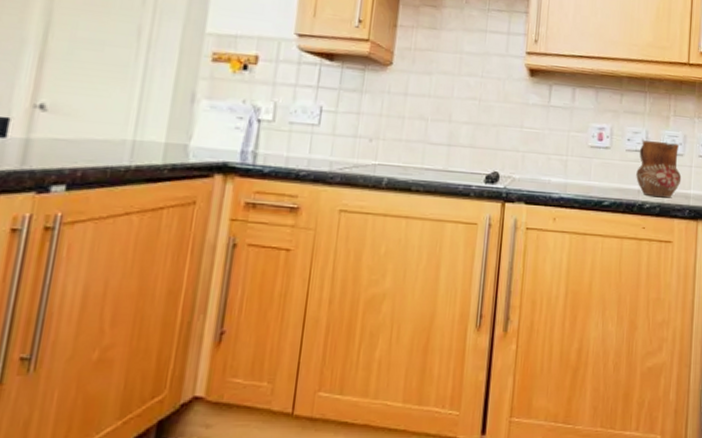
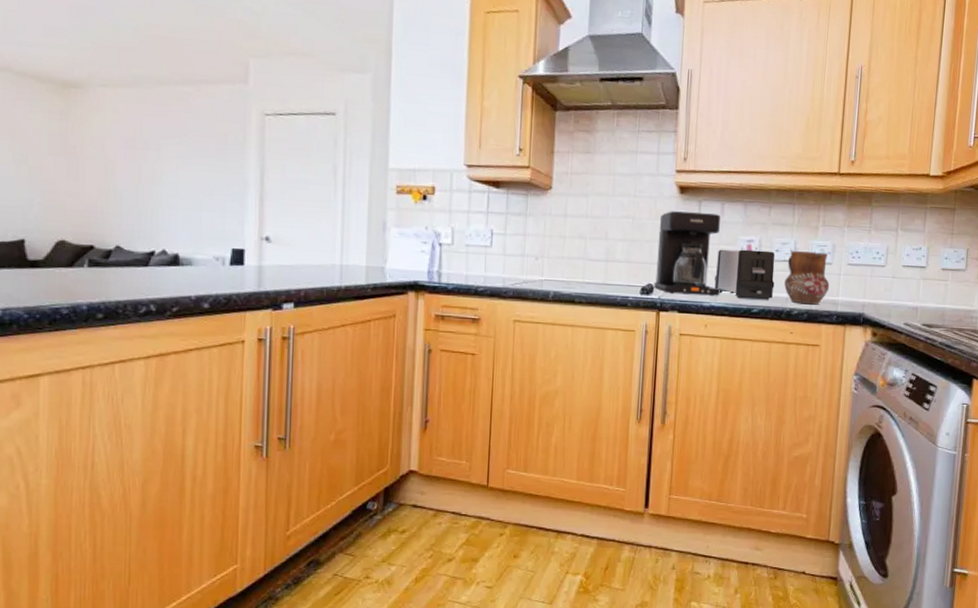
coffee maker: none [499,94,571,188] -> present [654,211,720,297]
toaster: none [564,136,627,192] -> present [714,249,775,300]

